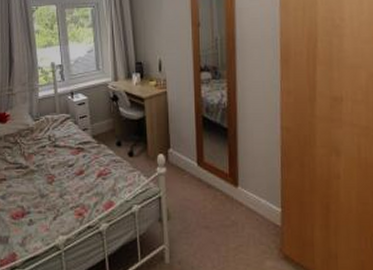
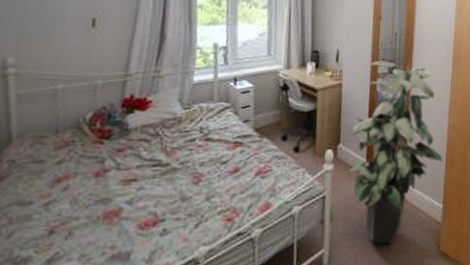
indoor plant: none [181,67,278,244] -> present [349,60,443,245]

